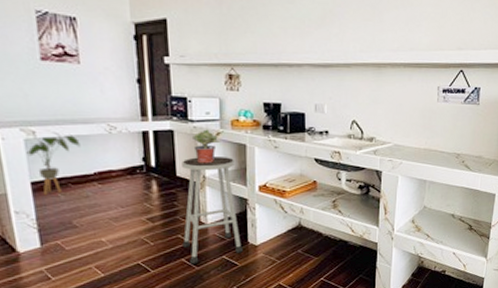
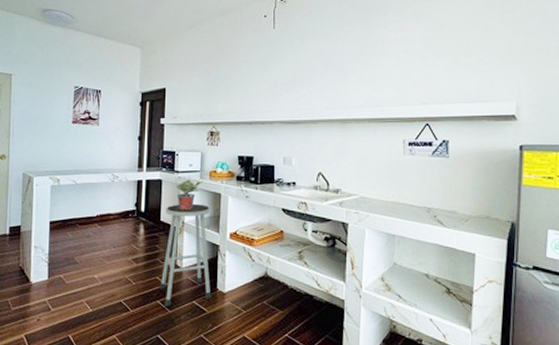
house plant: present [26,133,81,196] -> none [51,181,90,234]

